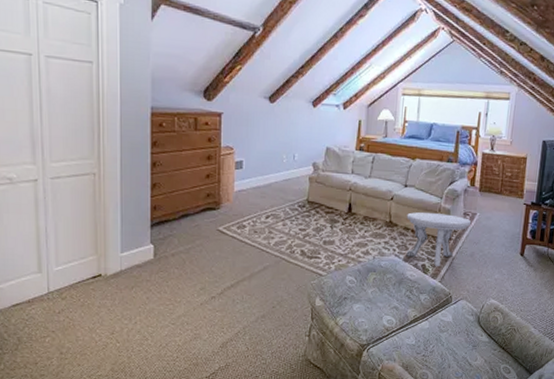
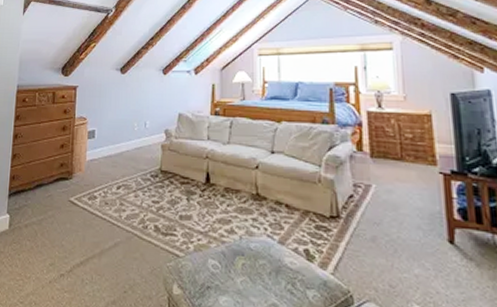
side table: present [406,212,472,266] -> none [277,182,366,253]

